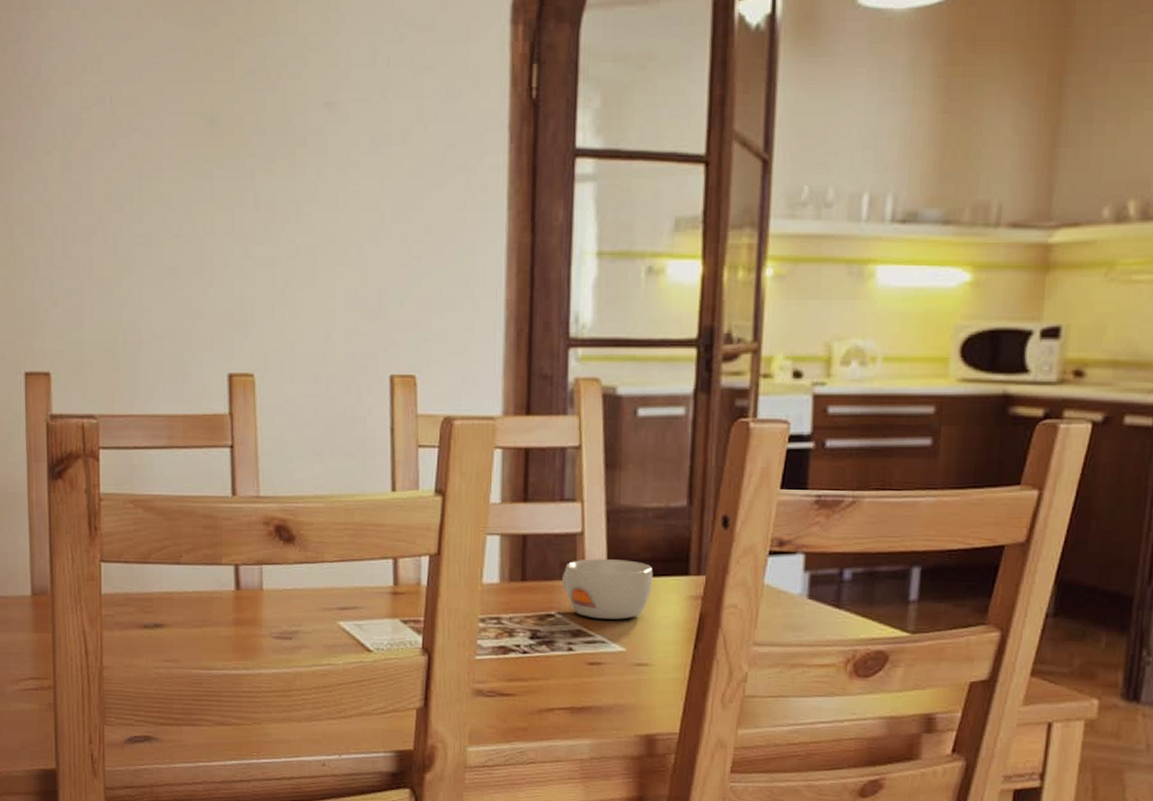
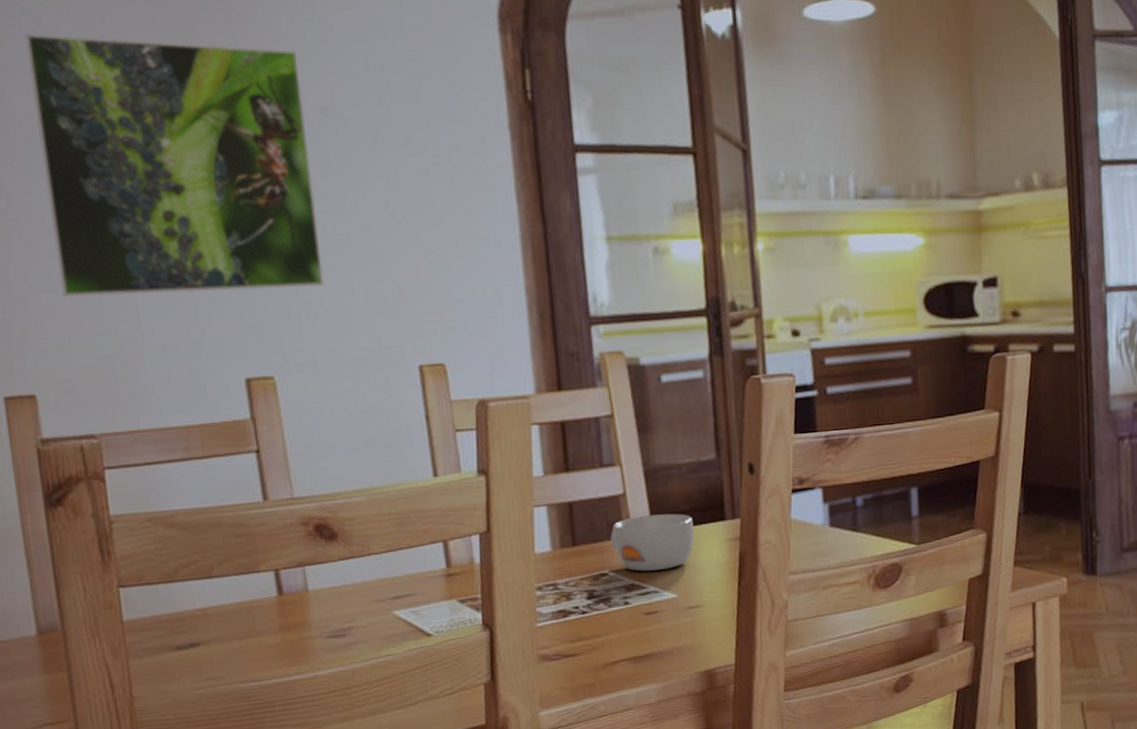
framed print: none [72,25,310,287] -> present [25,33,324,297]

